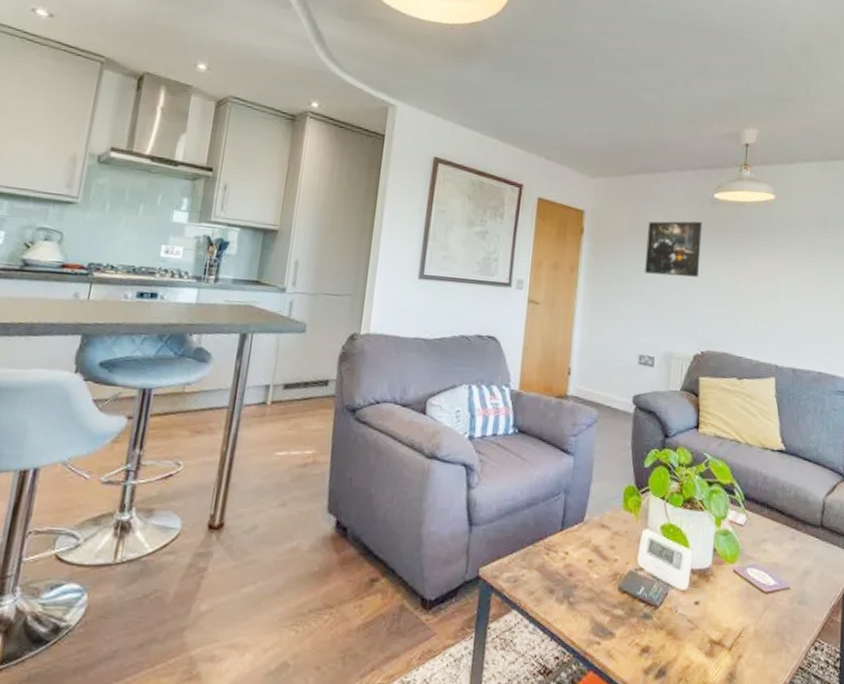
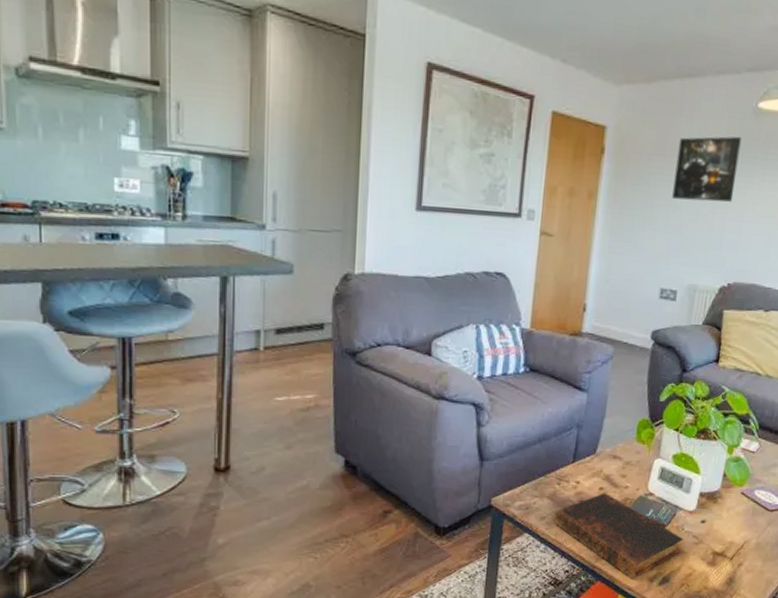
book: none [544,566,678,670] -> present [555,493,683,579]

